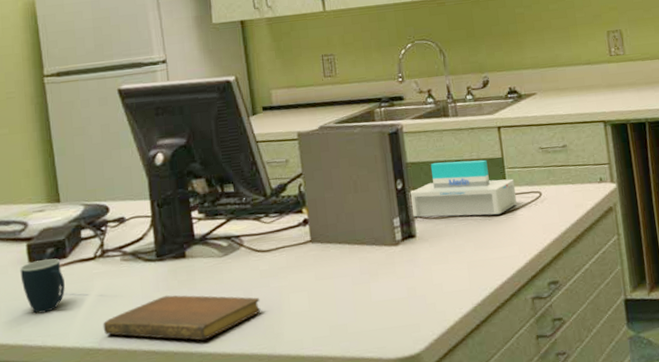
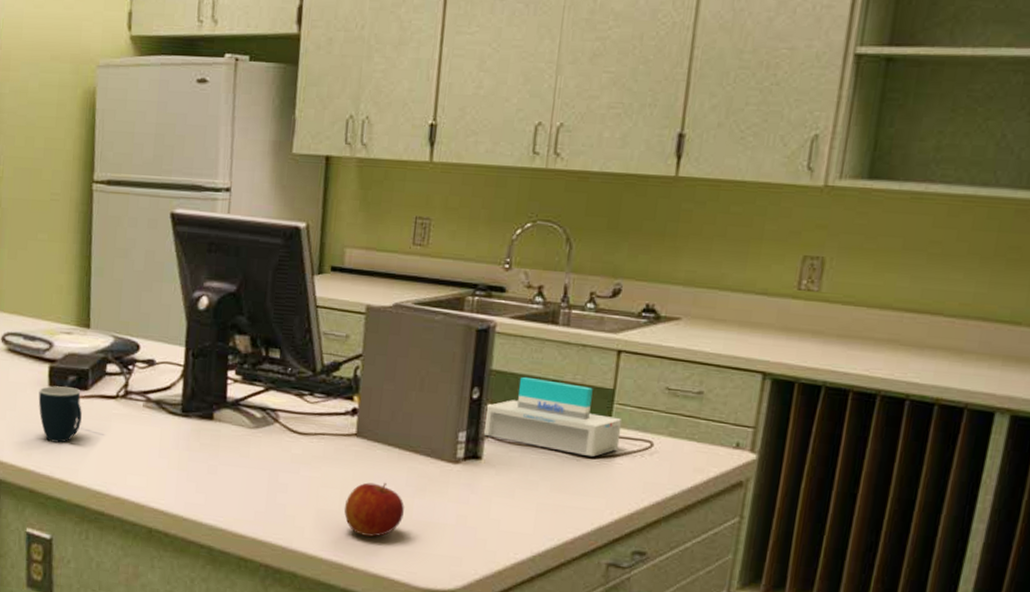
notebook: present [103,295,261,341] -> none [113,455,286,514]
apple: none [313,276,364,327] -> present [344,482,404,537]

